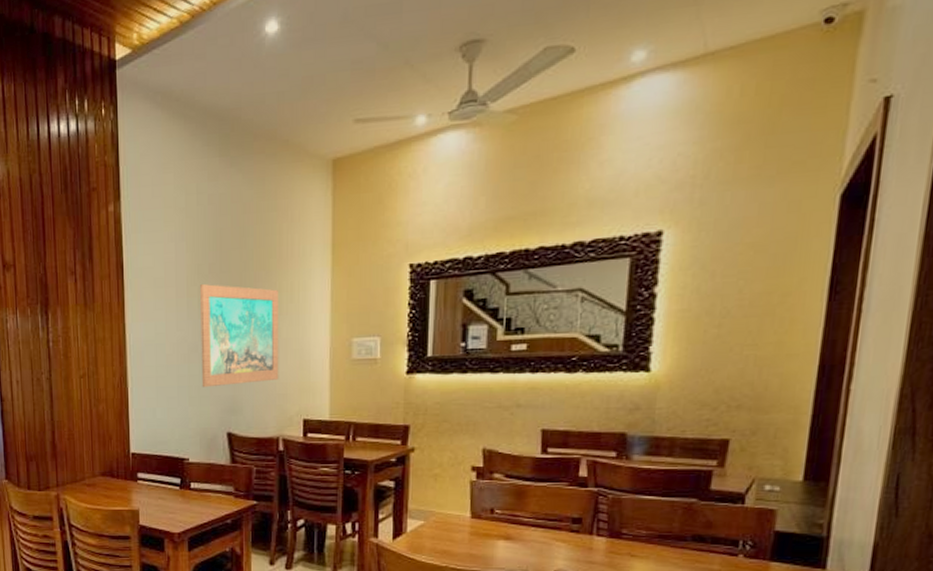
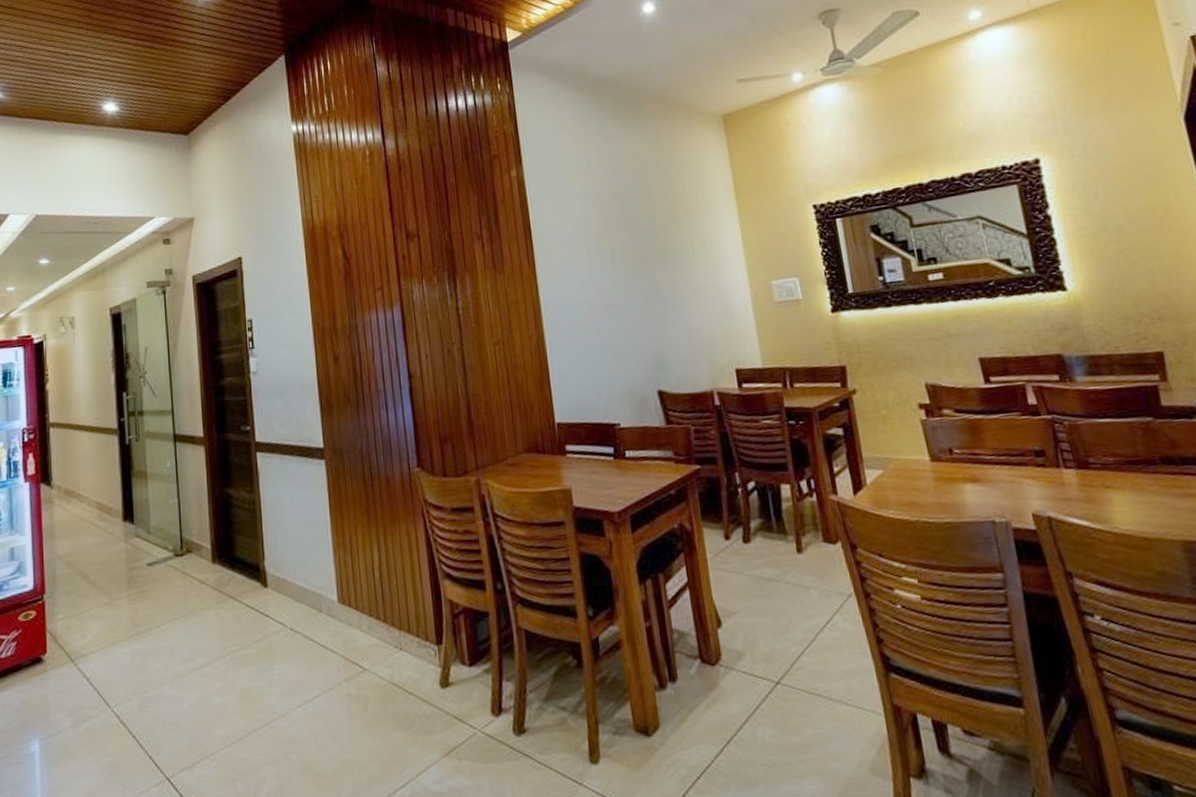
wall art: present [200,284,279,388] -> none [611,238,704,344]

